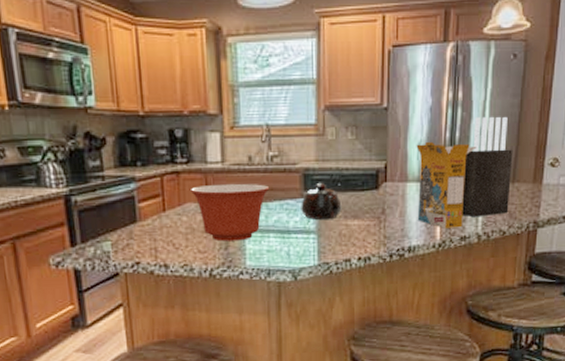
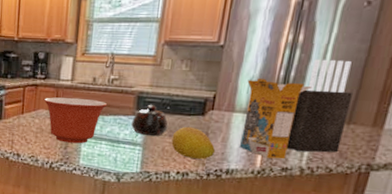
fruit: none [348,203,395,240] -> present [171,126,216,159]

